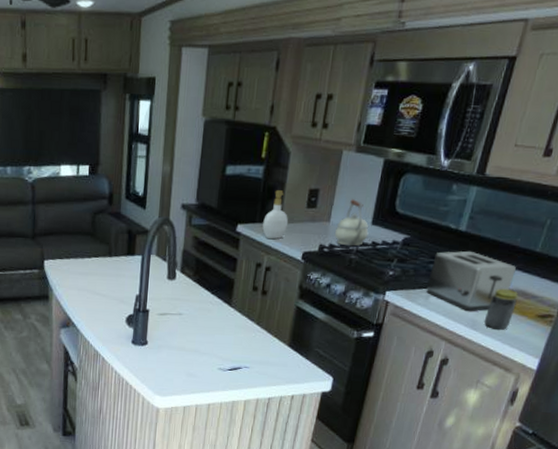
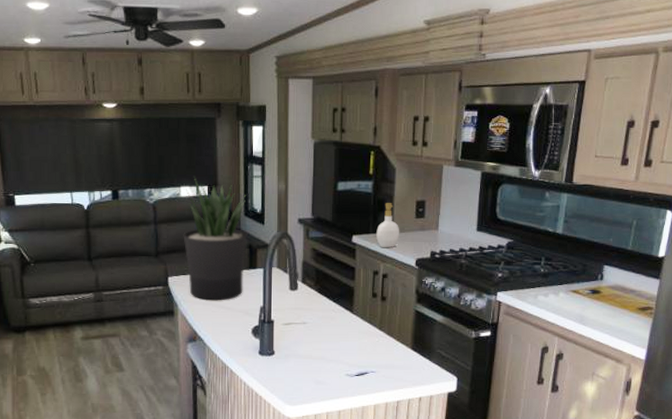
planter: none [61,155,128,287] -> present [183,177,247,301]
kettle: present [334,199,370,247] -> none [443,208,475,252]
toaster: present [426,250,517,311] -> none [534,251,613,307]
jar: present [483,288,518,330] -> none [590,285,618,323]

